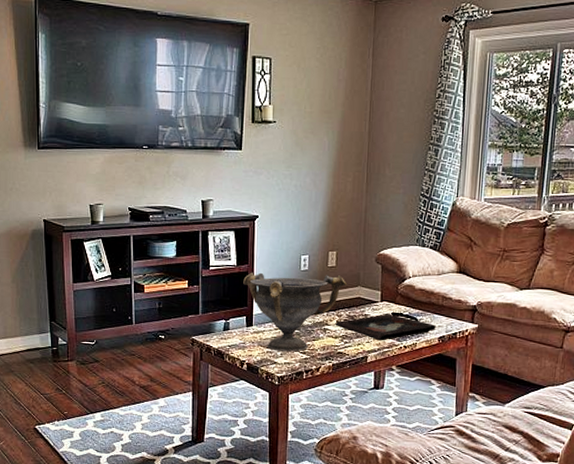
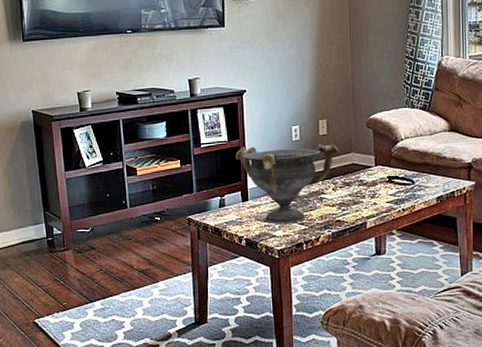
decorative tray: present [335,314,436,341] -> none [331,178,433,206]

